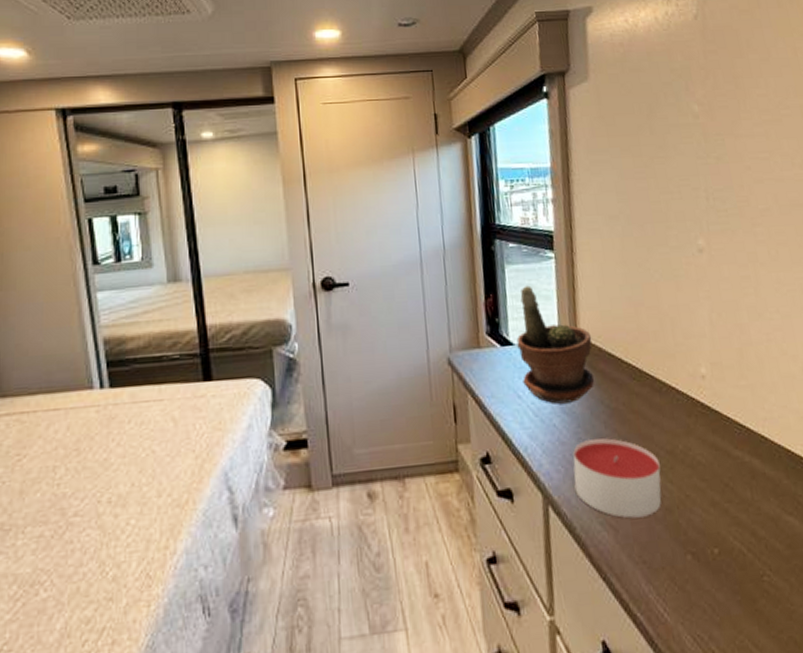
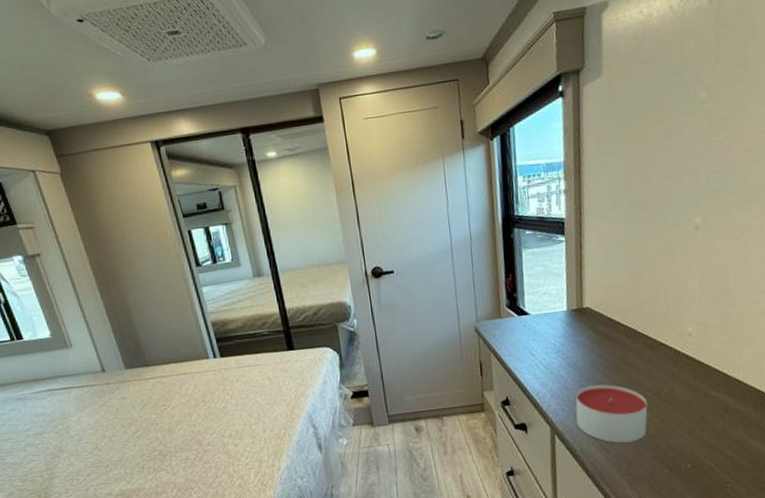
potted plant: present [516,285,595,404] -> none [531,265,596,360]

